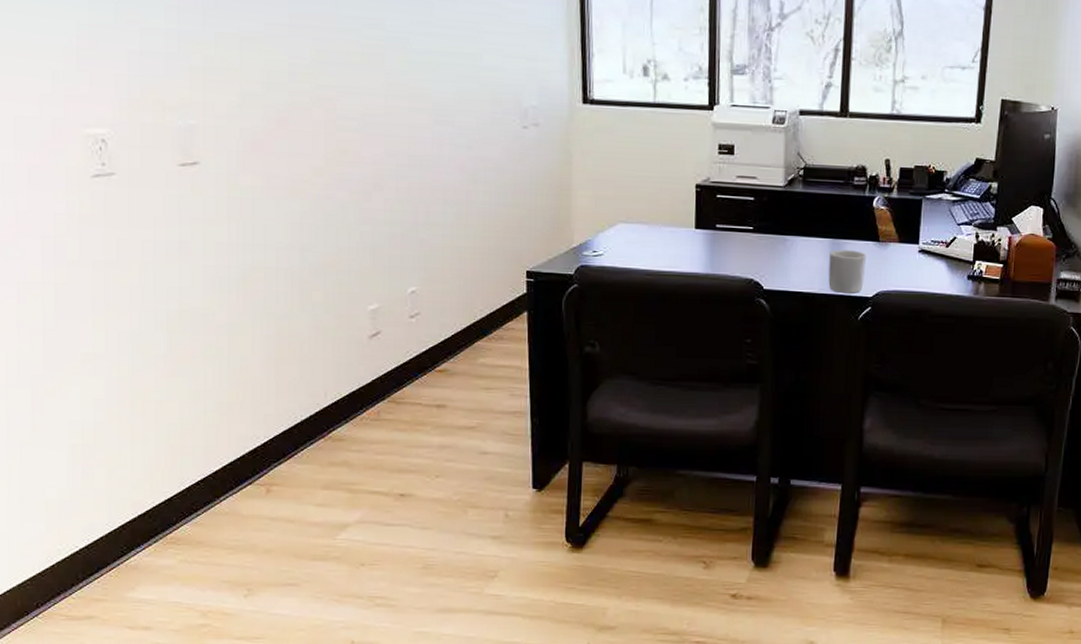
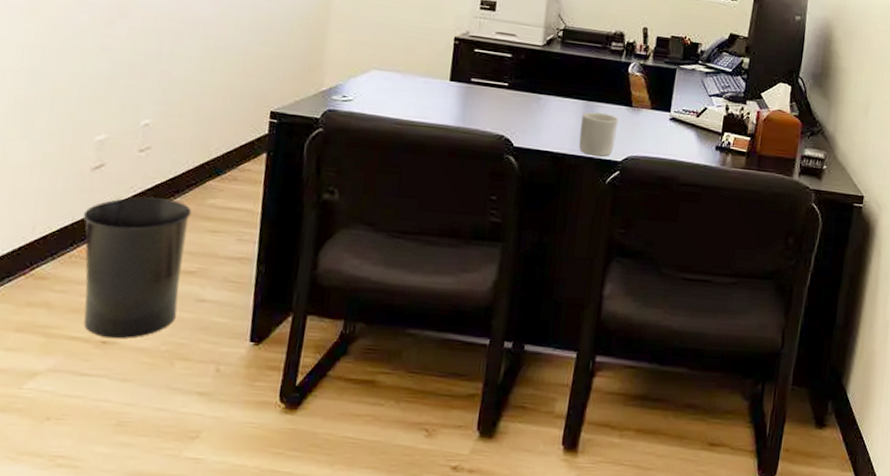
waste bin: none [367,360,464,492] -> present [83,197,191,339]

